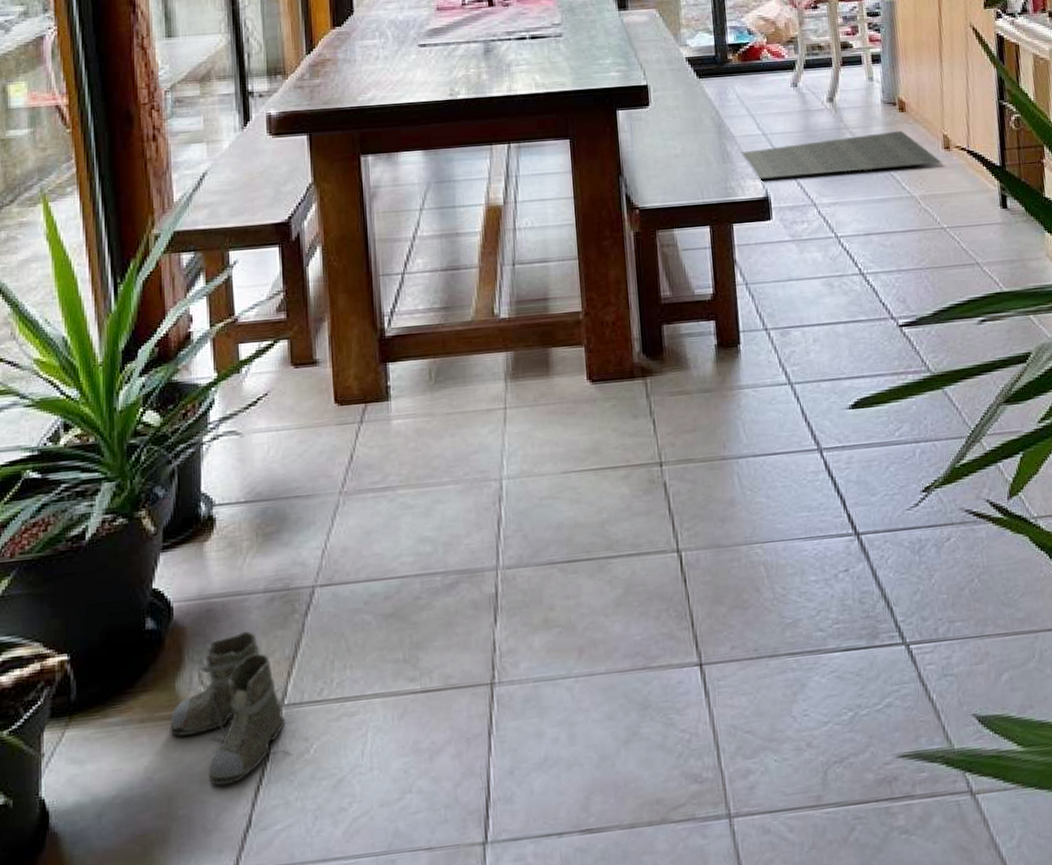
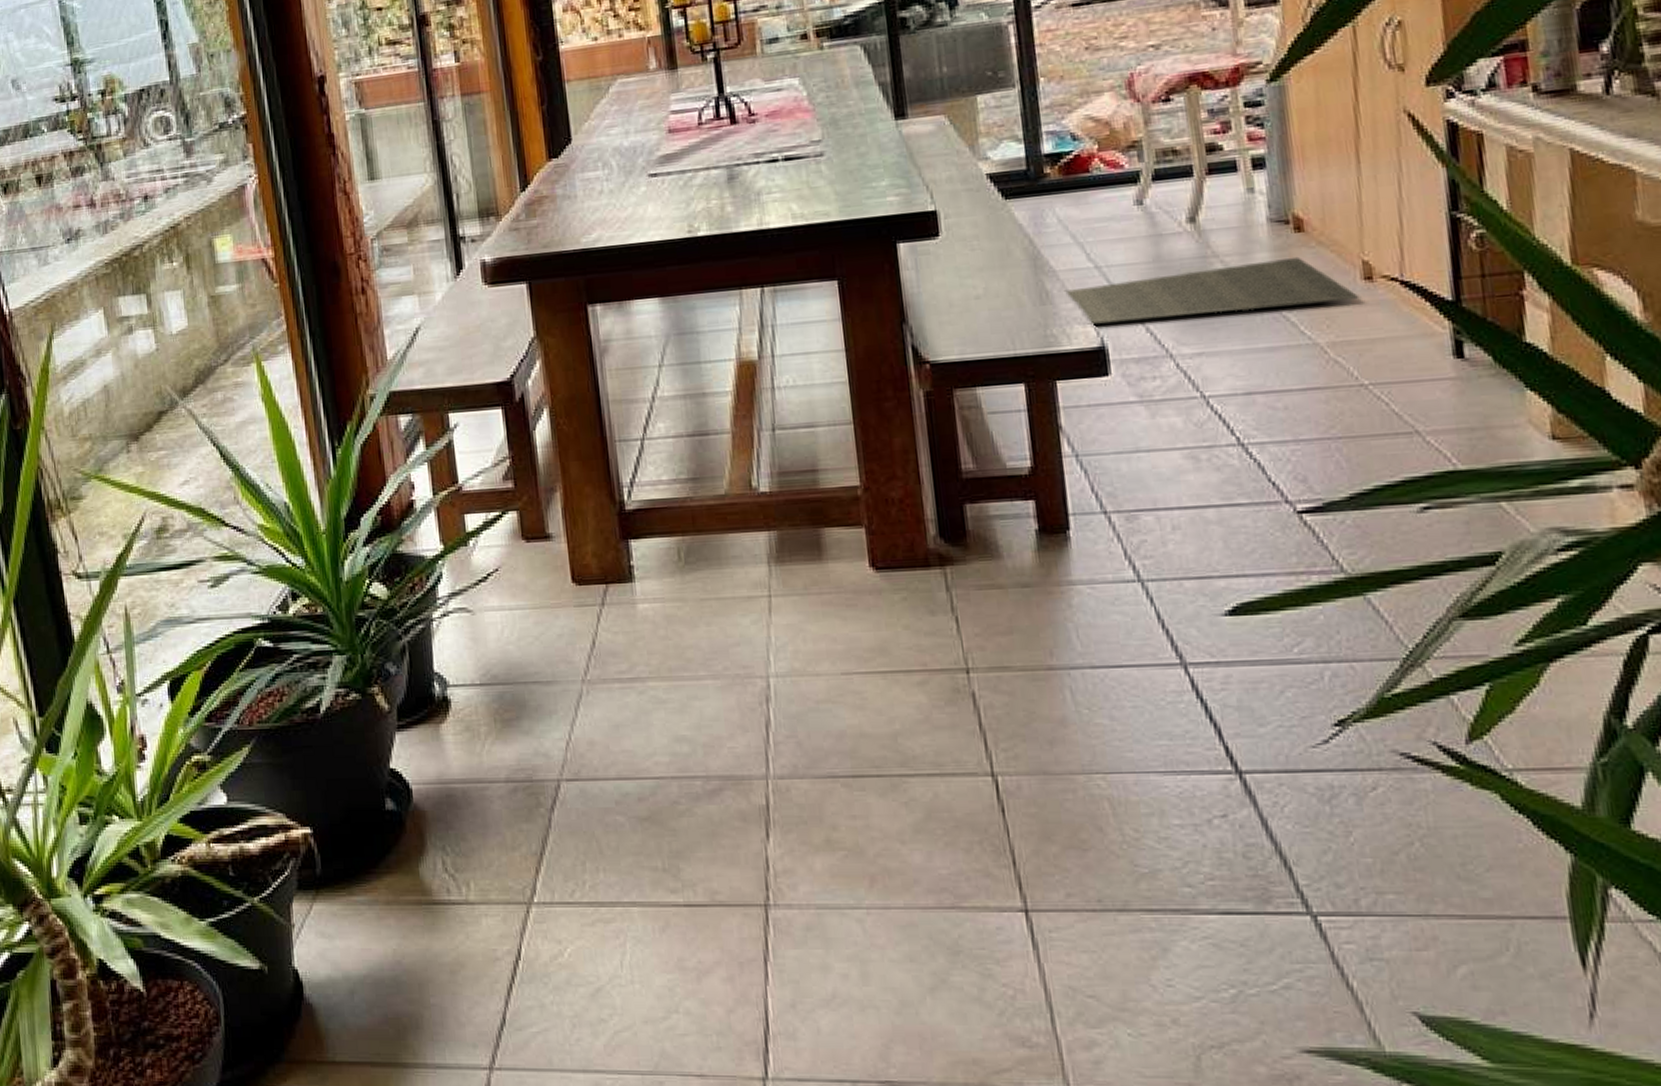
boots: present [170,631,293,786] -> none [416,821,546,979]

